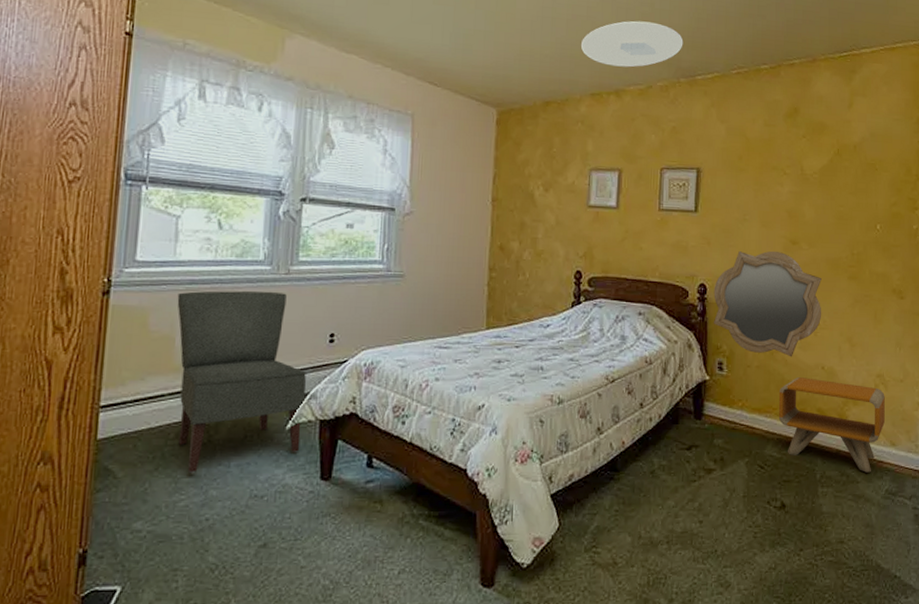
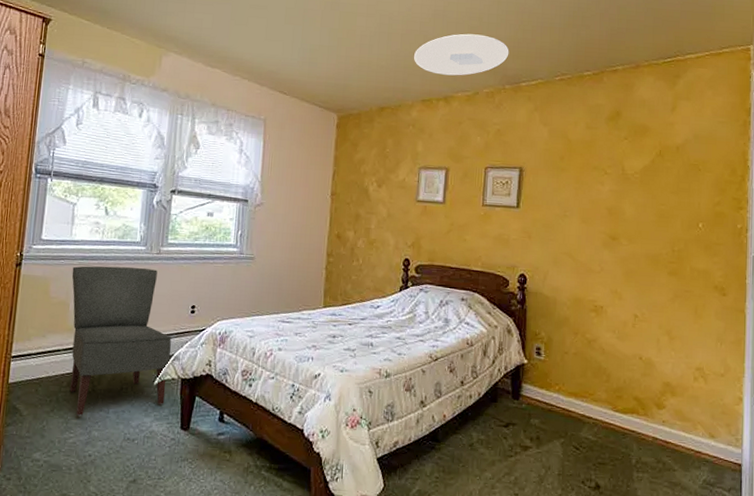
mirror: present [713,251,822,357] -> none [532,245,641,347]
nightstand: present [778,377,885,473] -> none [594,366,704,462]

